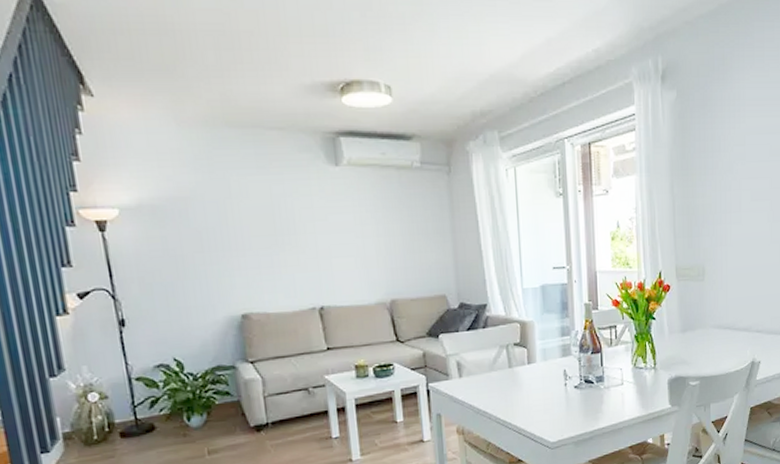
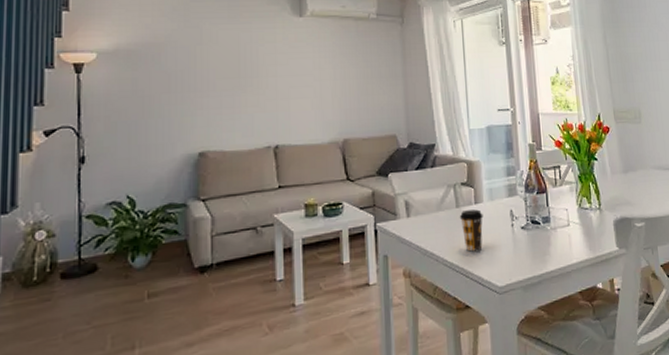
coffee cup: none [512,369,536,410] -> present [459,209,483,252]

